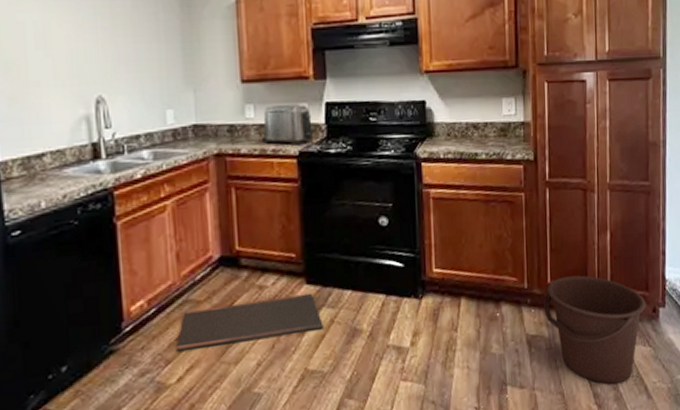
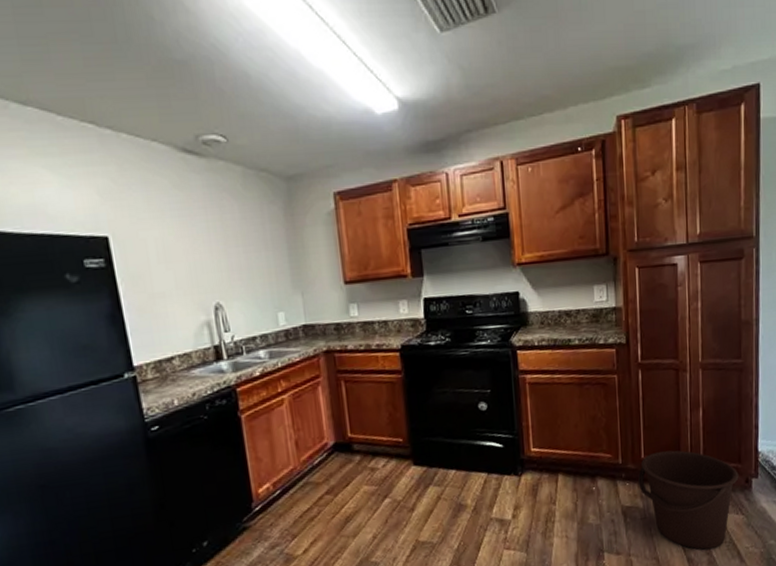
door mat: present [176,293,323,353] -> none [300,473,431,528]
toaster: present [262,104,314,146] -> none [366,301,415,340]

